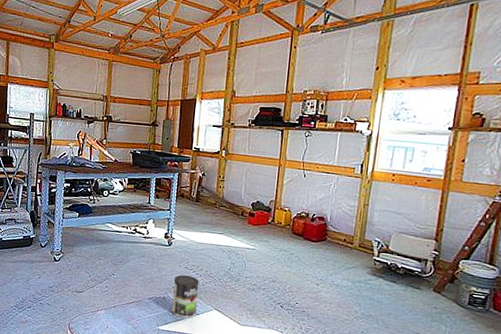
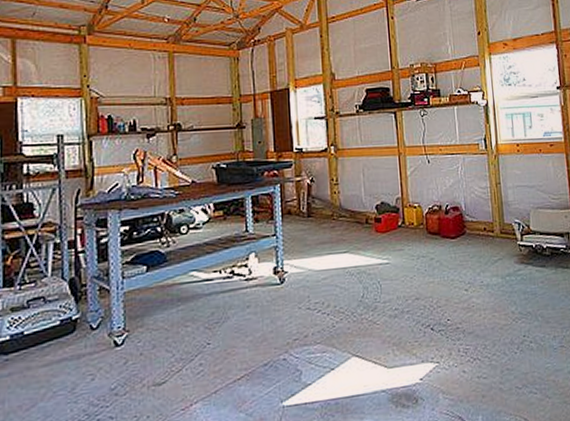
coffee can: present [172,275,200,319] -> none [294,318,330,381]

